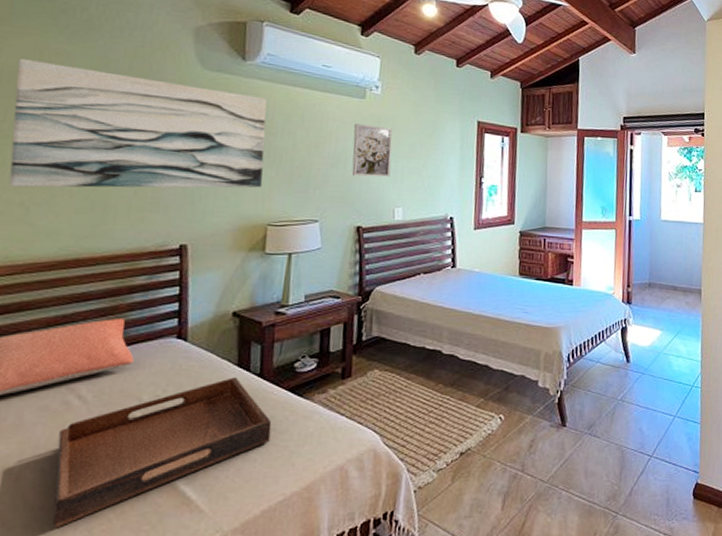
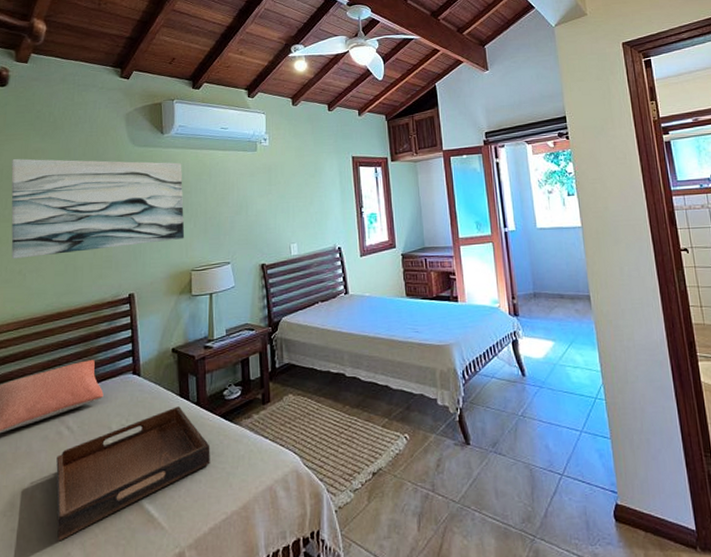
wall art: present [351,123,393,177] -> none [251,173,284,220]

